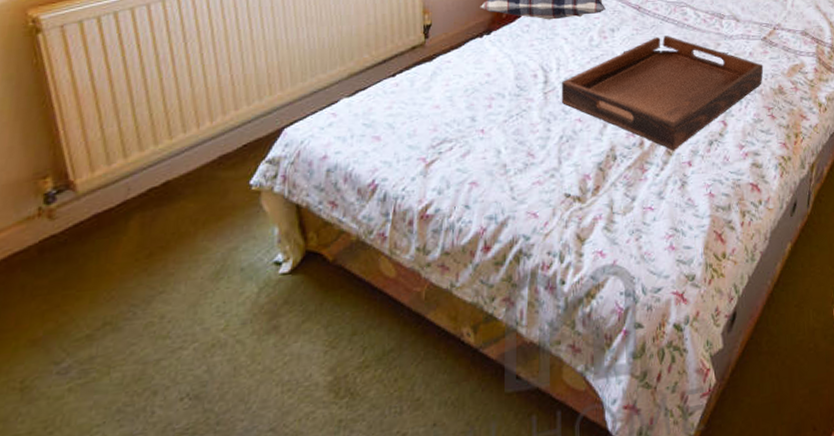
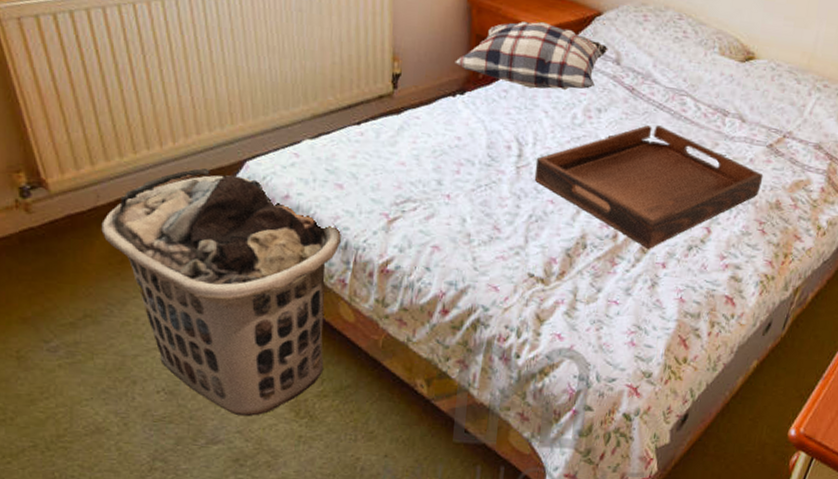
clothes hamper: none [129,143,380,410] -> present [101,168,341,416]

